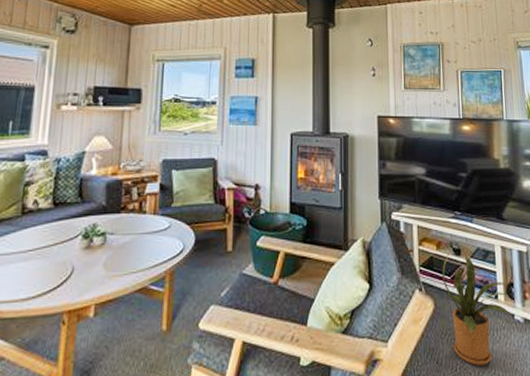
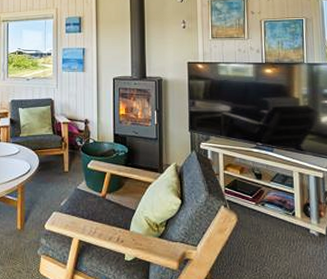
house plant: present [442,253,512,366] -> none [245,177,308,269]

